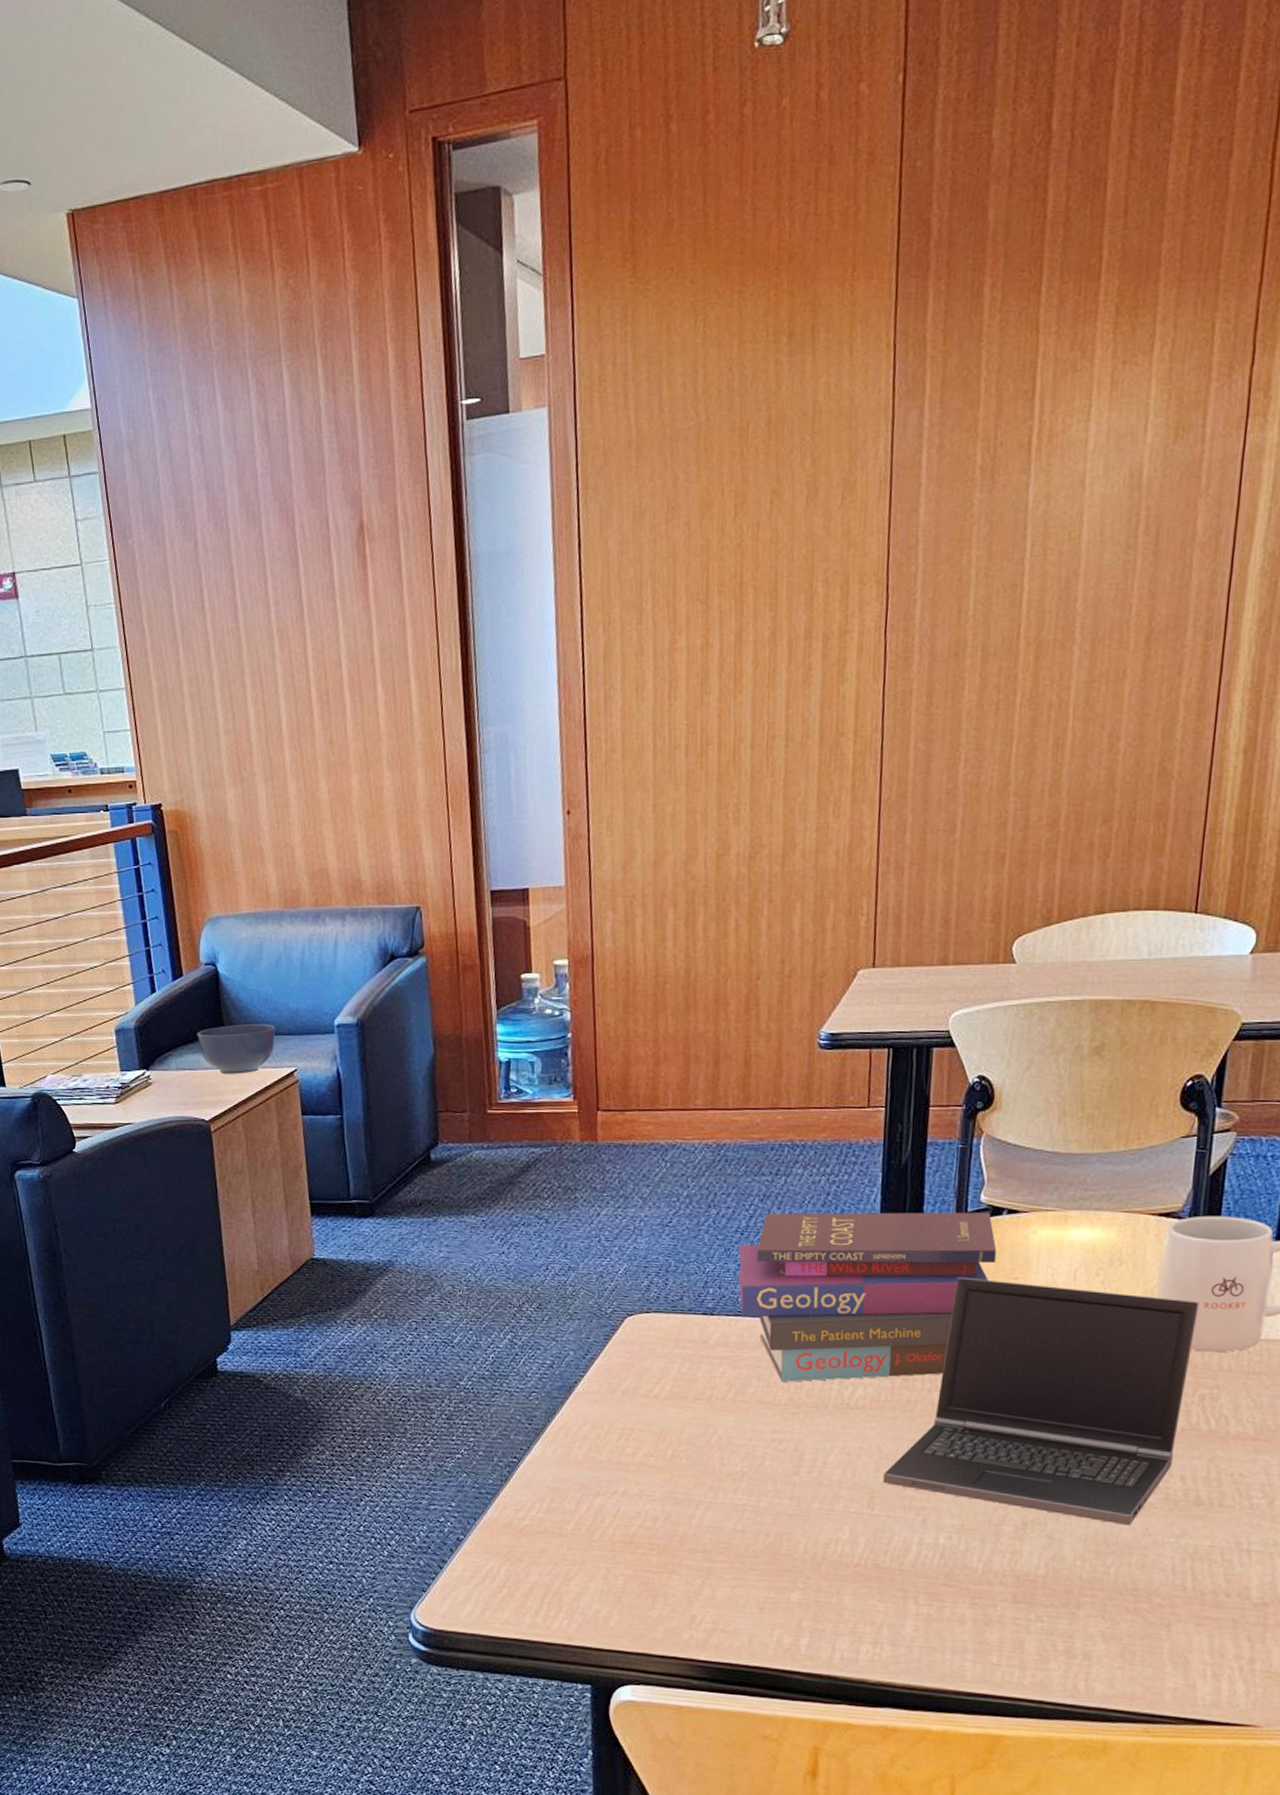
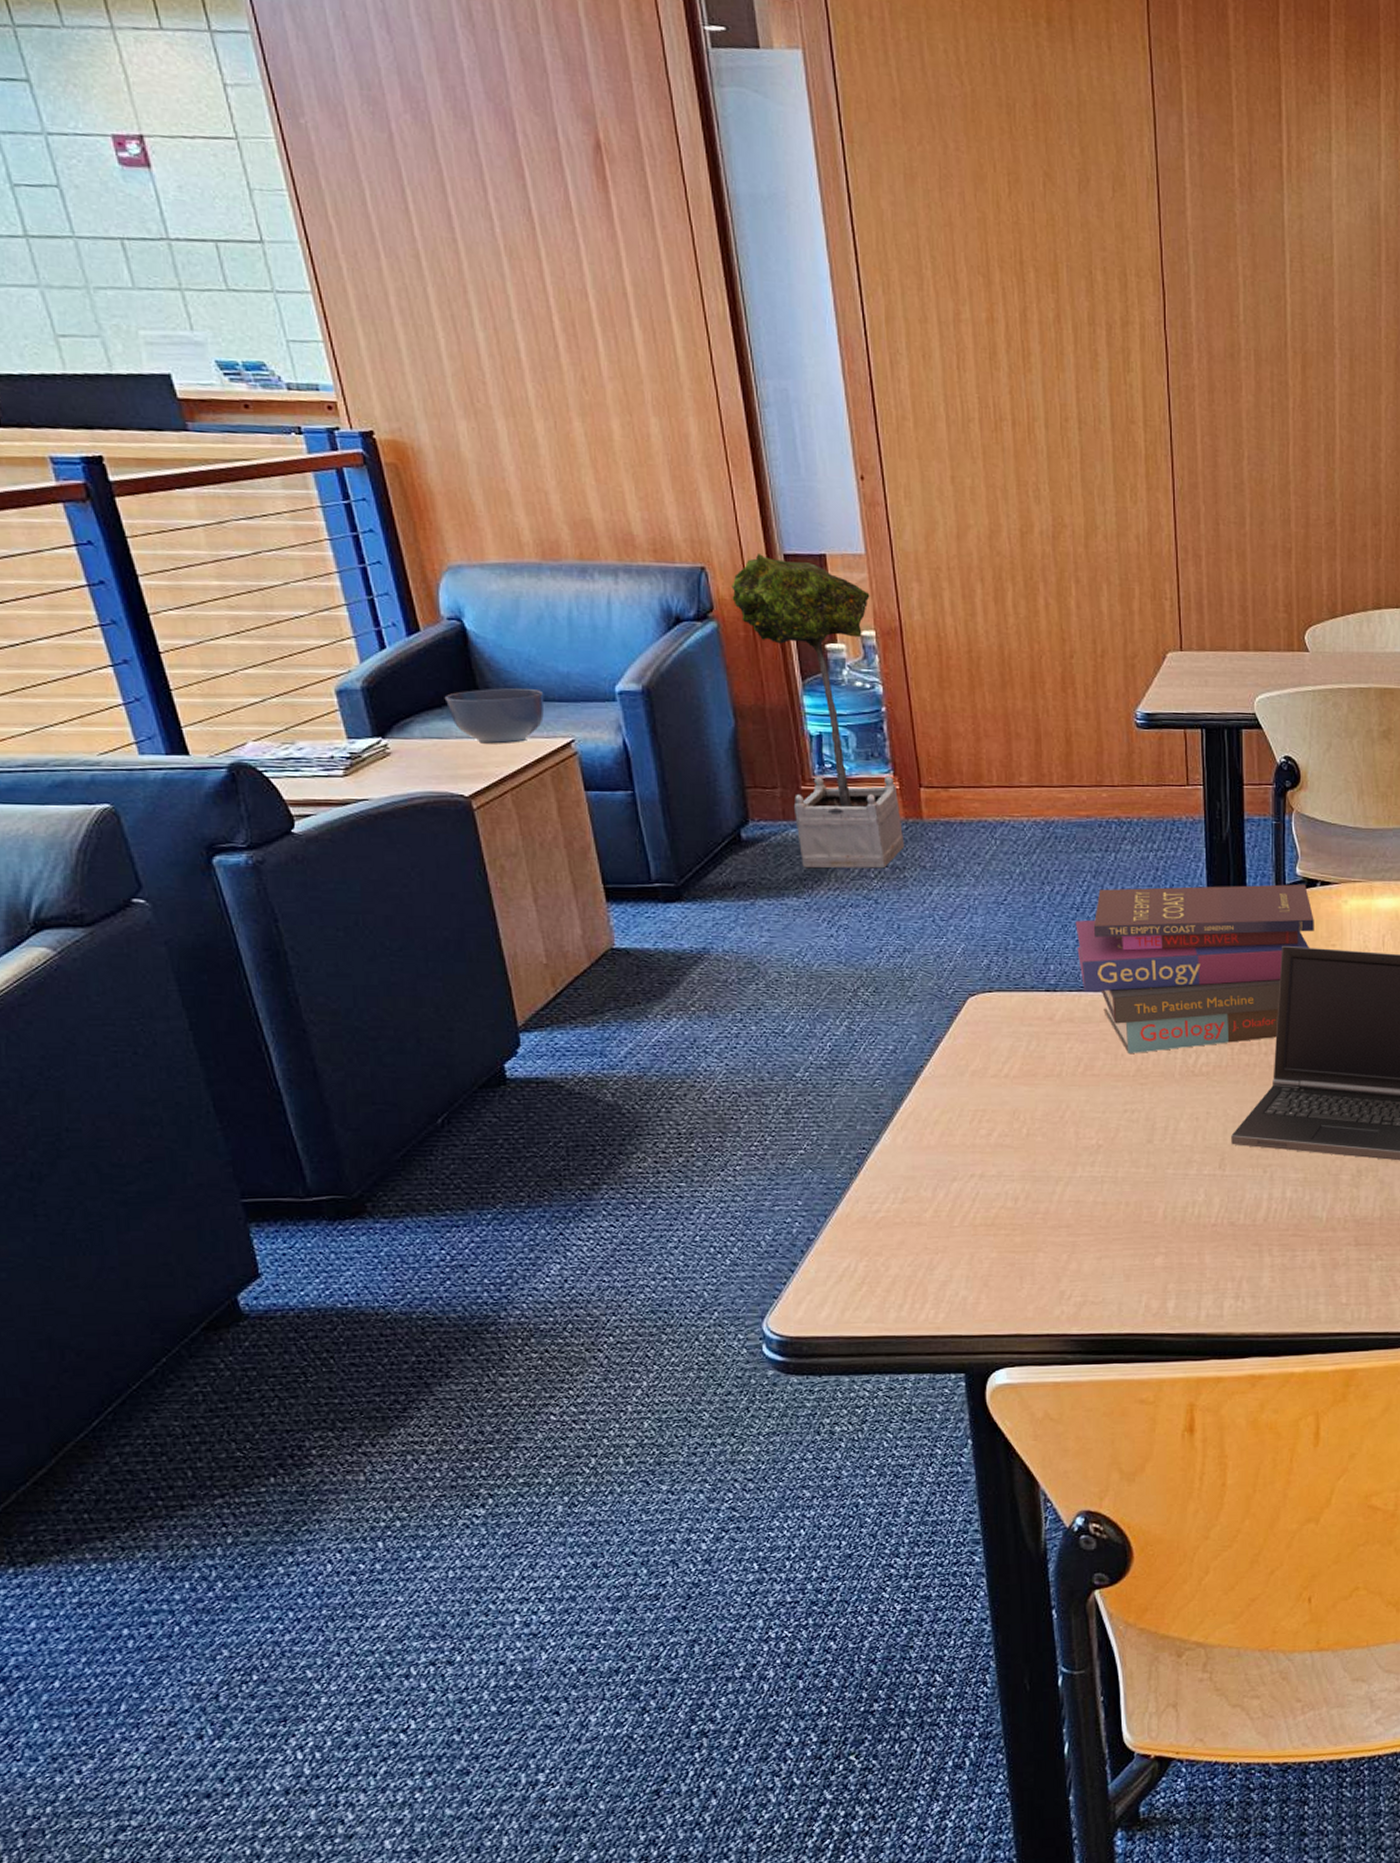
potted tree: none [441,892,578,1189] -> present [731,554,905,869]

